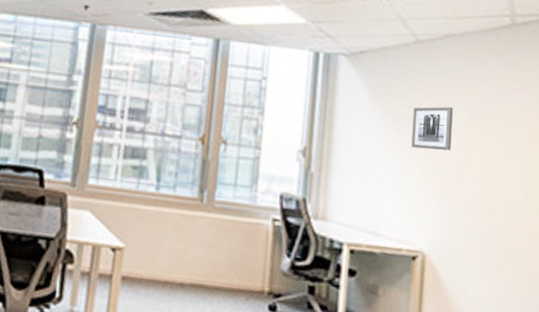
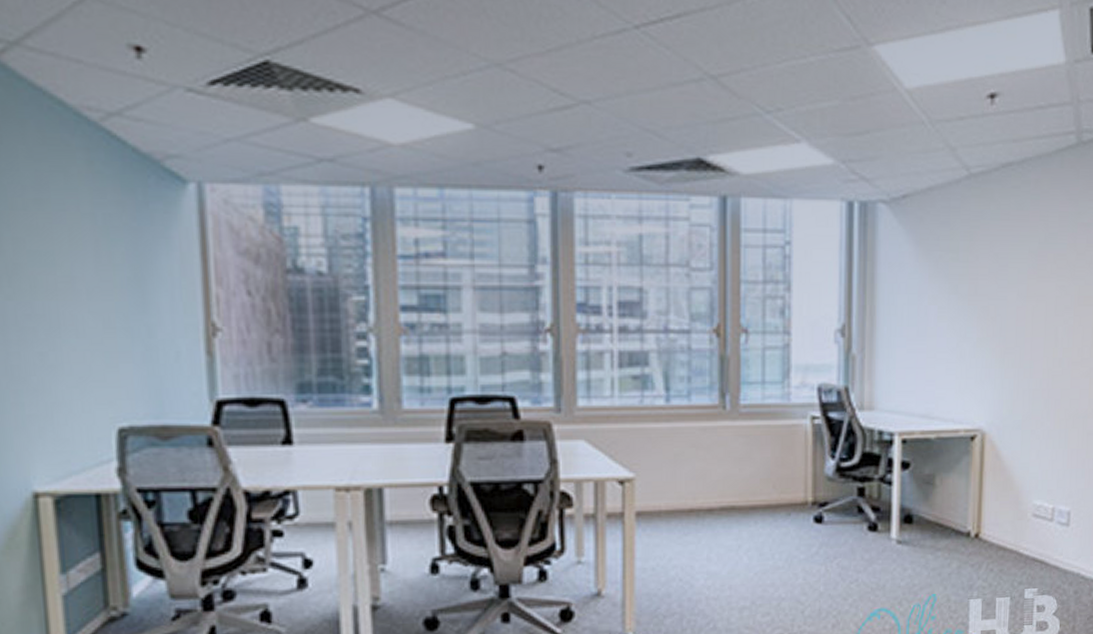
wall art: present [411,106,453,151] -> none [966,254,1012,310]

